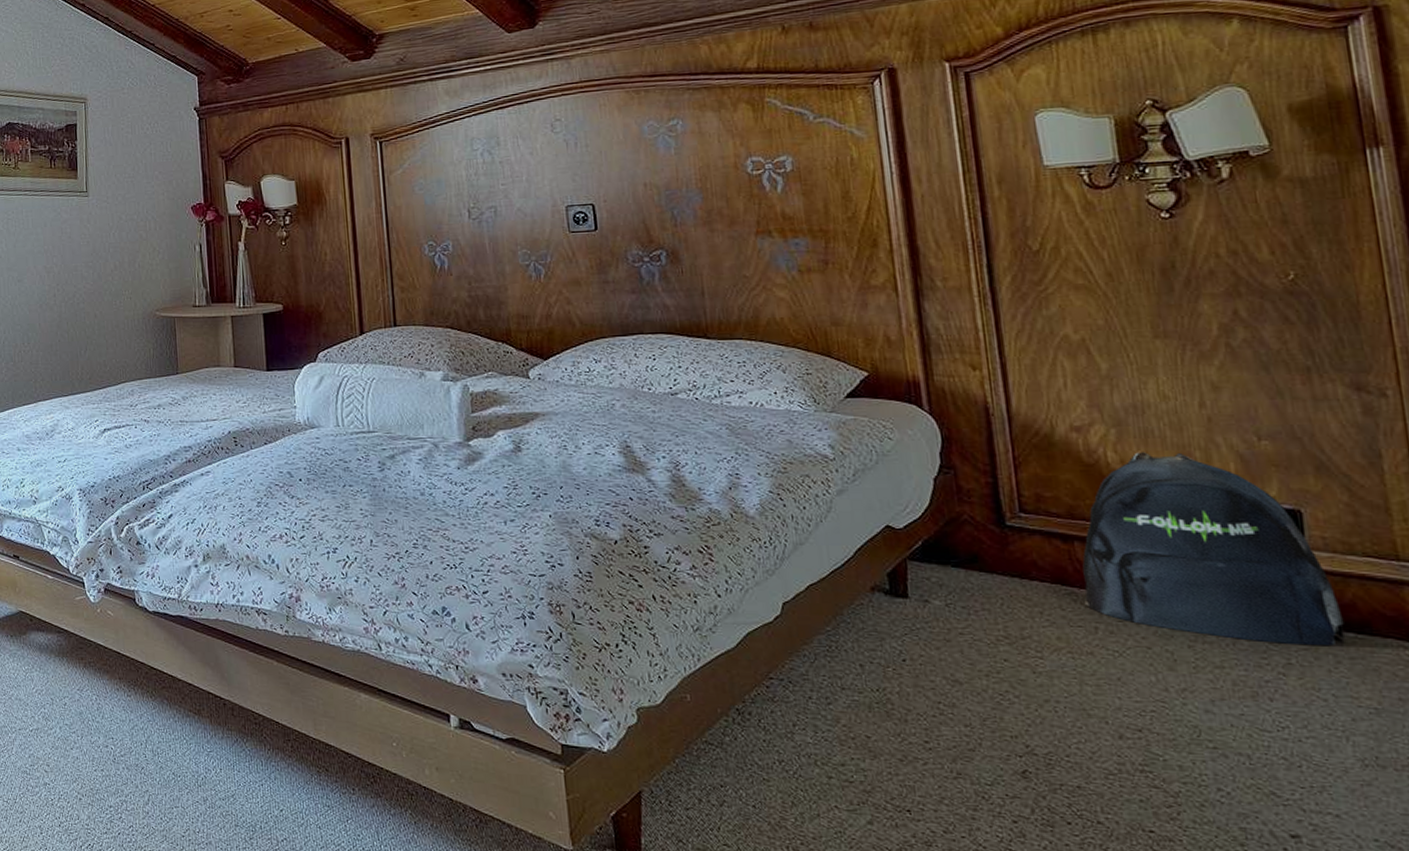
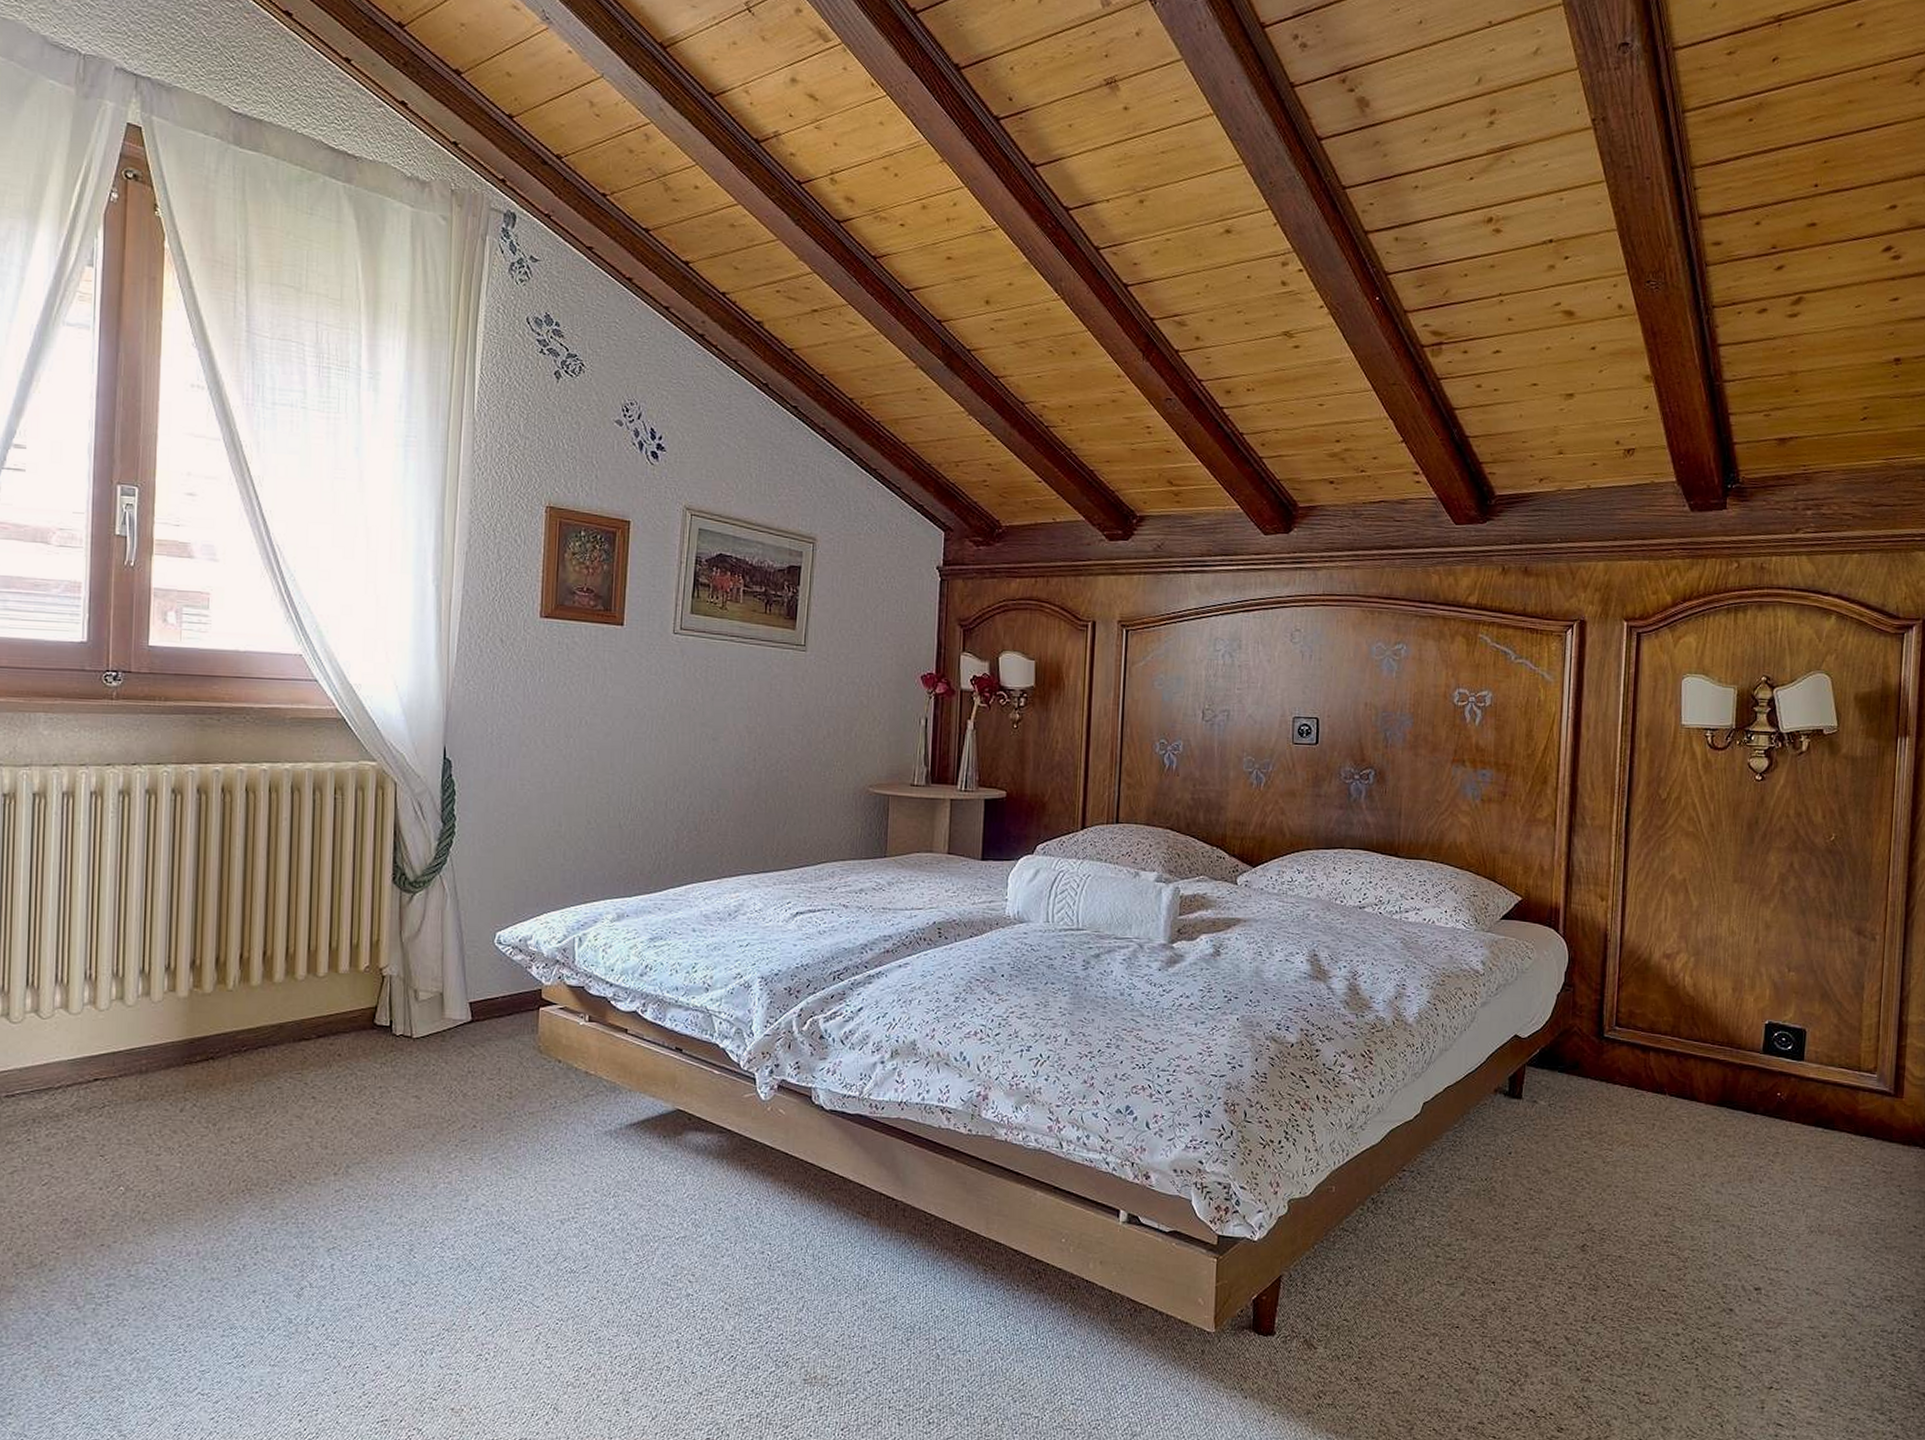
backpack: present [1082,452,1345,647] -> none [1649,978,1818,1139]

